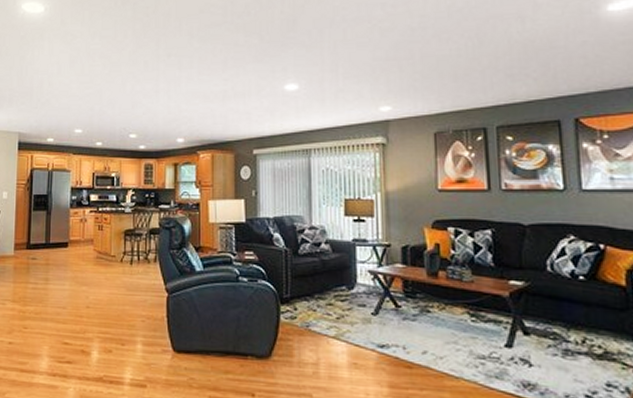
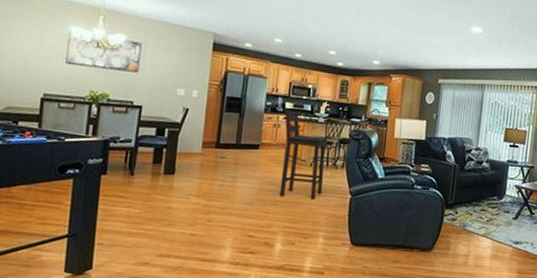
bar stool: none [91,204,136,300] -> present [279,111,327,200]

